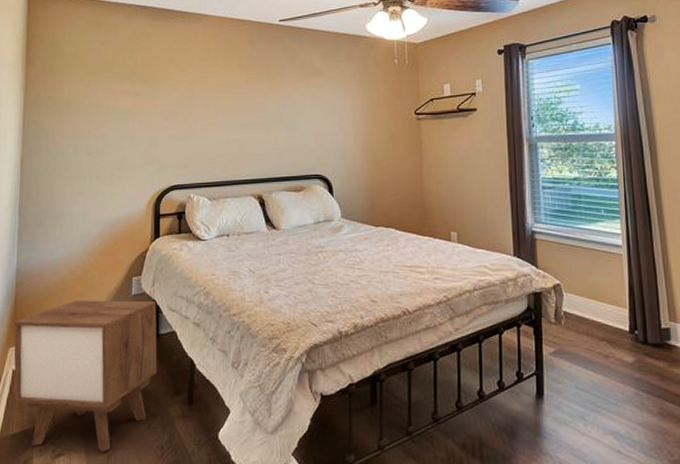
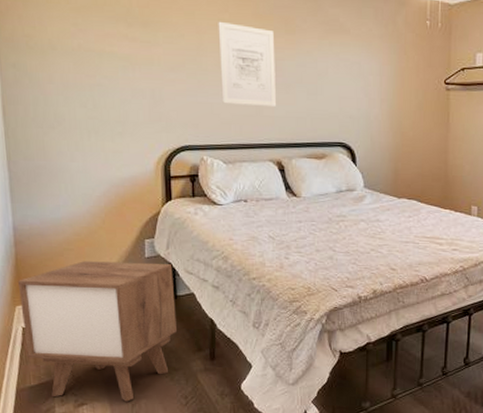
wall art: none [208,73,259,146] -> present [218,21,277,108]

